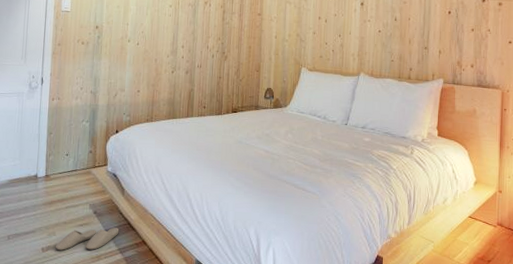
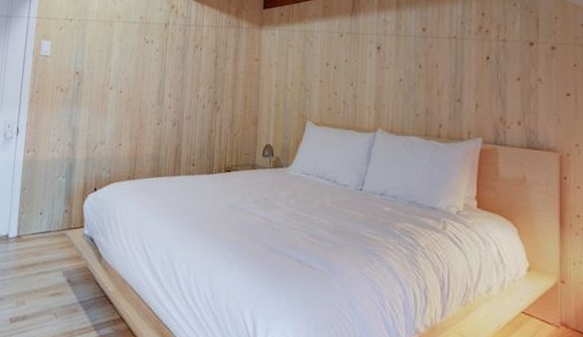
slippers: present [55,227,119,250] -> none [24,299,95,325]

